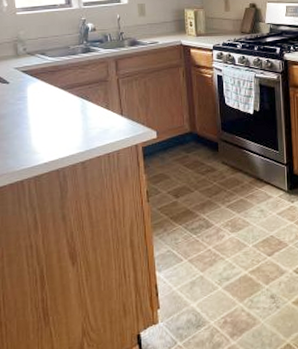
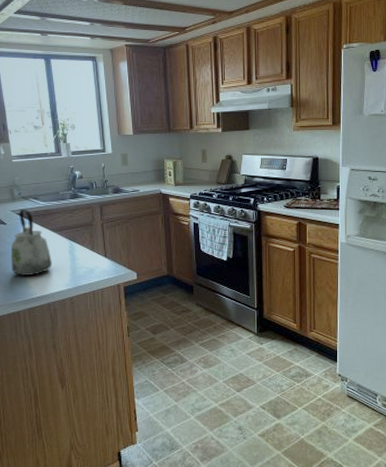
kettle: none [13,65,62,140] -> present [10,209,53,276]

